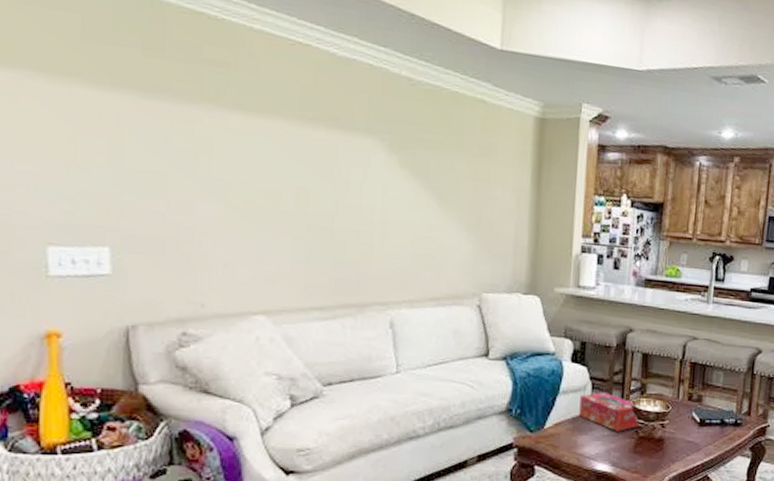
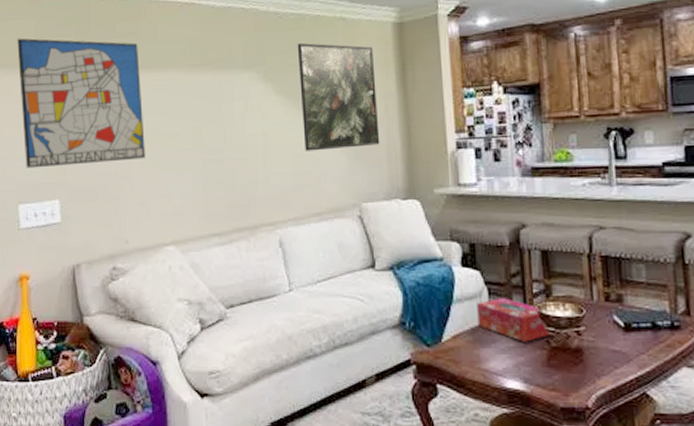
wall art: none [50,33,234,215] -> present [17,38,145,169]
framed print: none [427,118,511,238] -> present [297,43,380,151]

